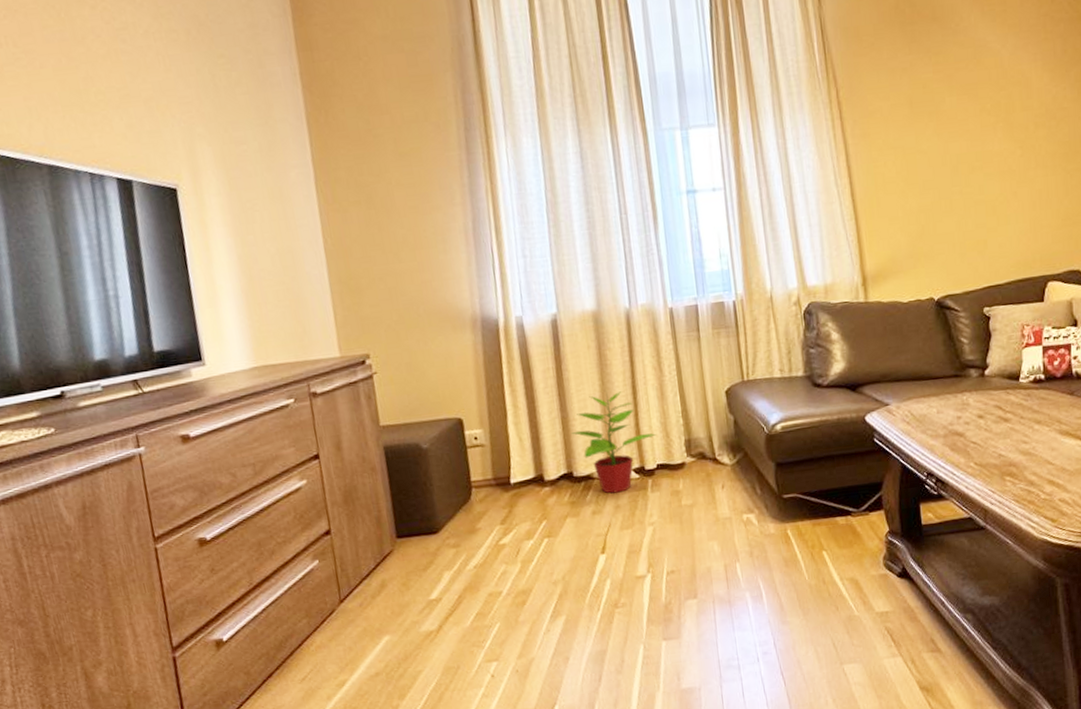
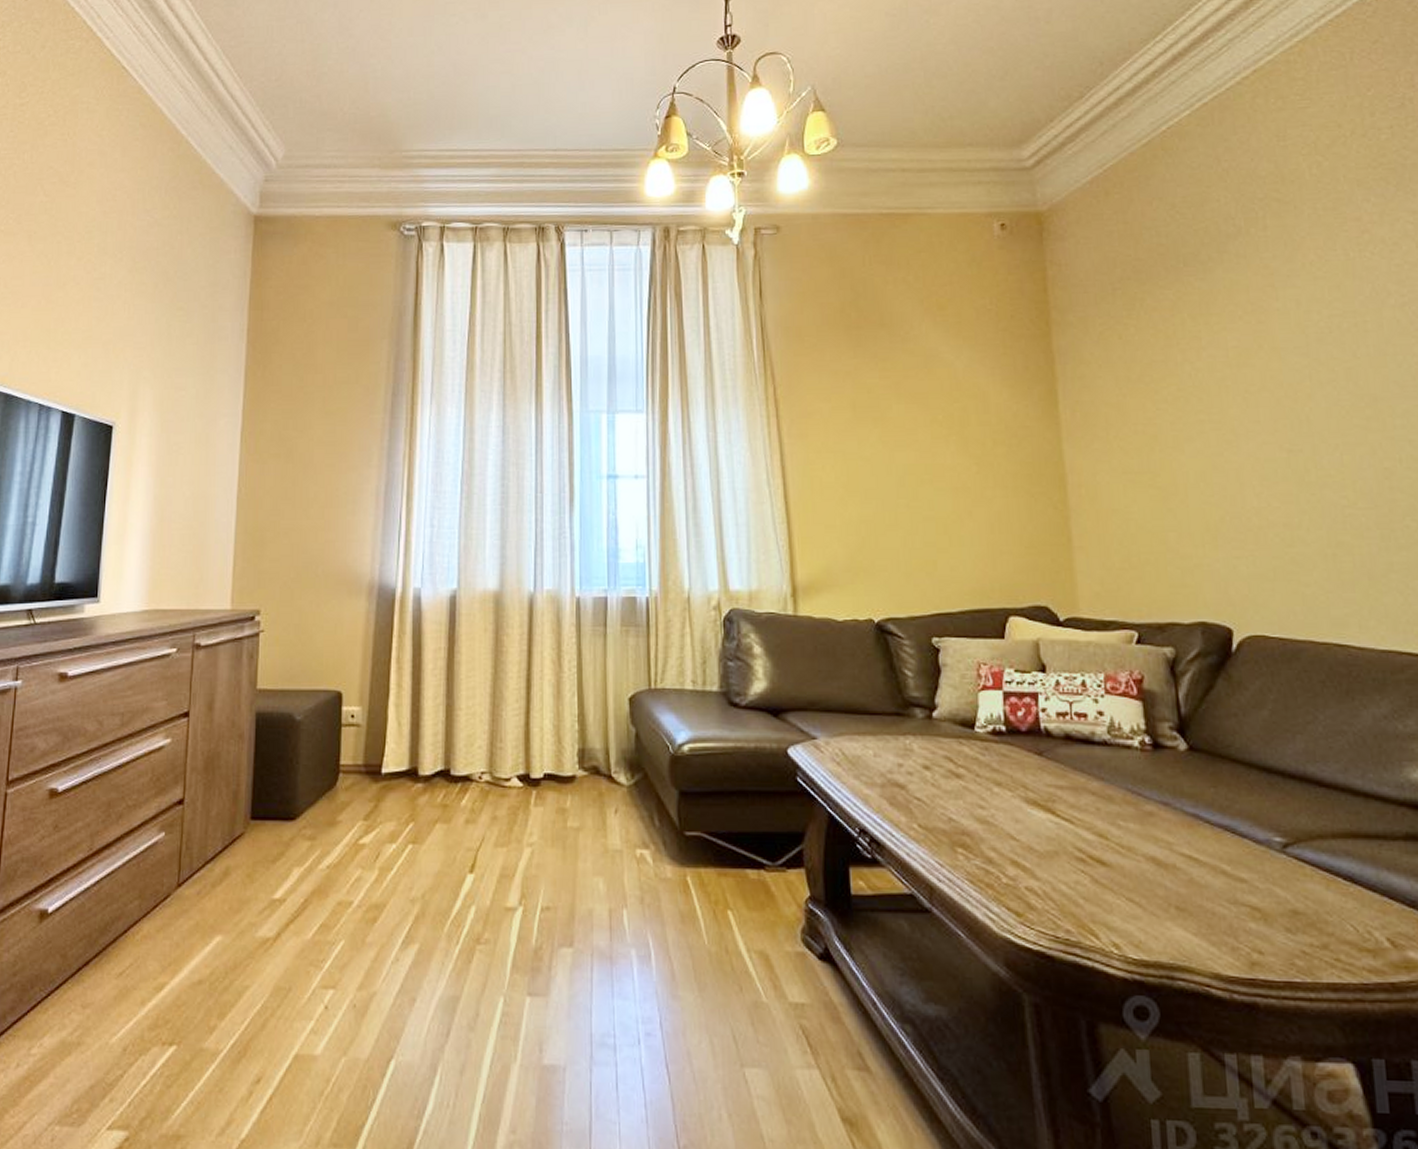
potted plant: present [571,390,656,494] -> none [455,680,547,801]

